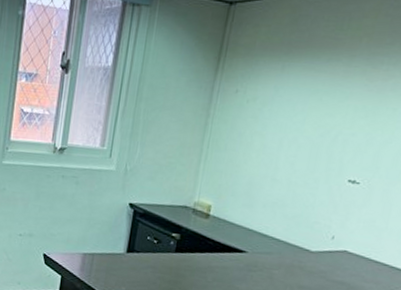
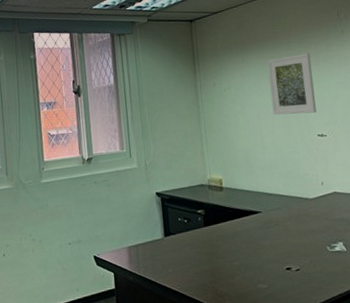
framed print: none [300,73,376,153] -> present [267,53,317,115]

